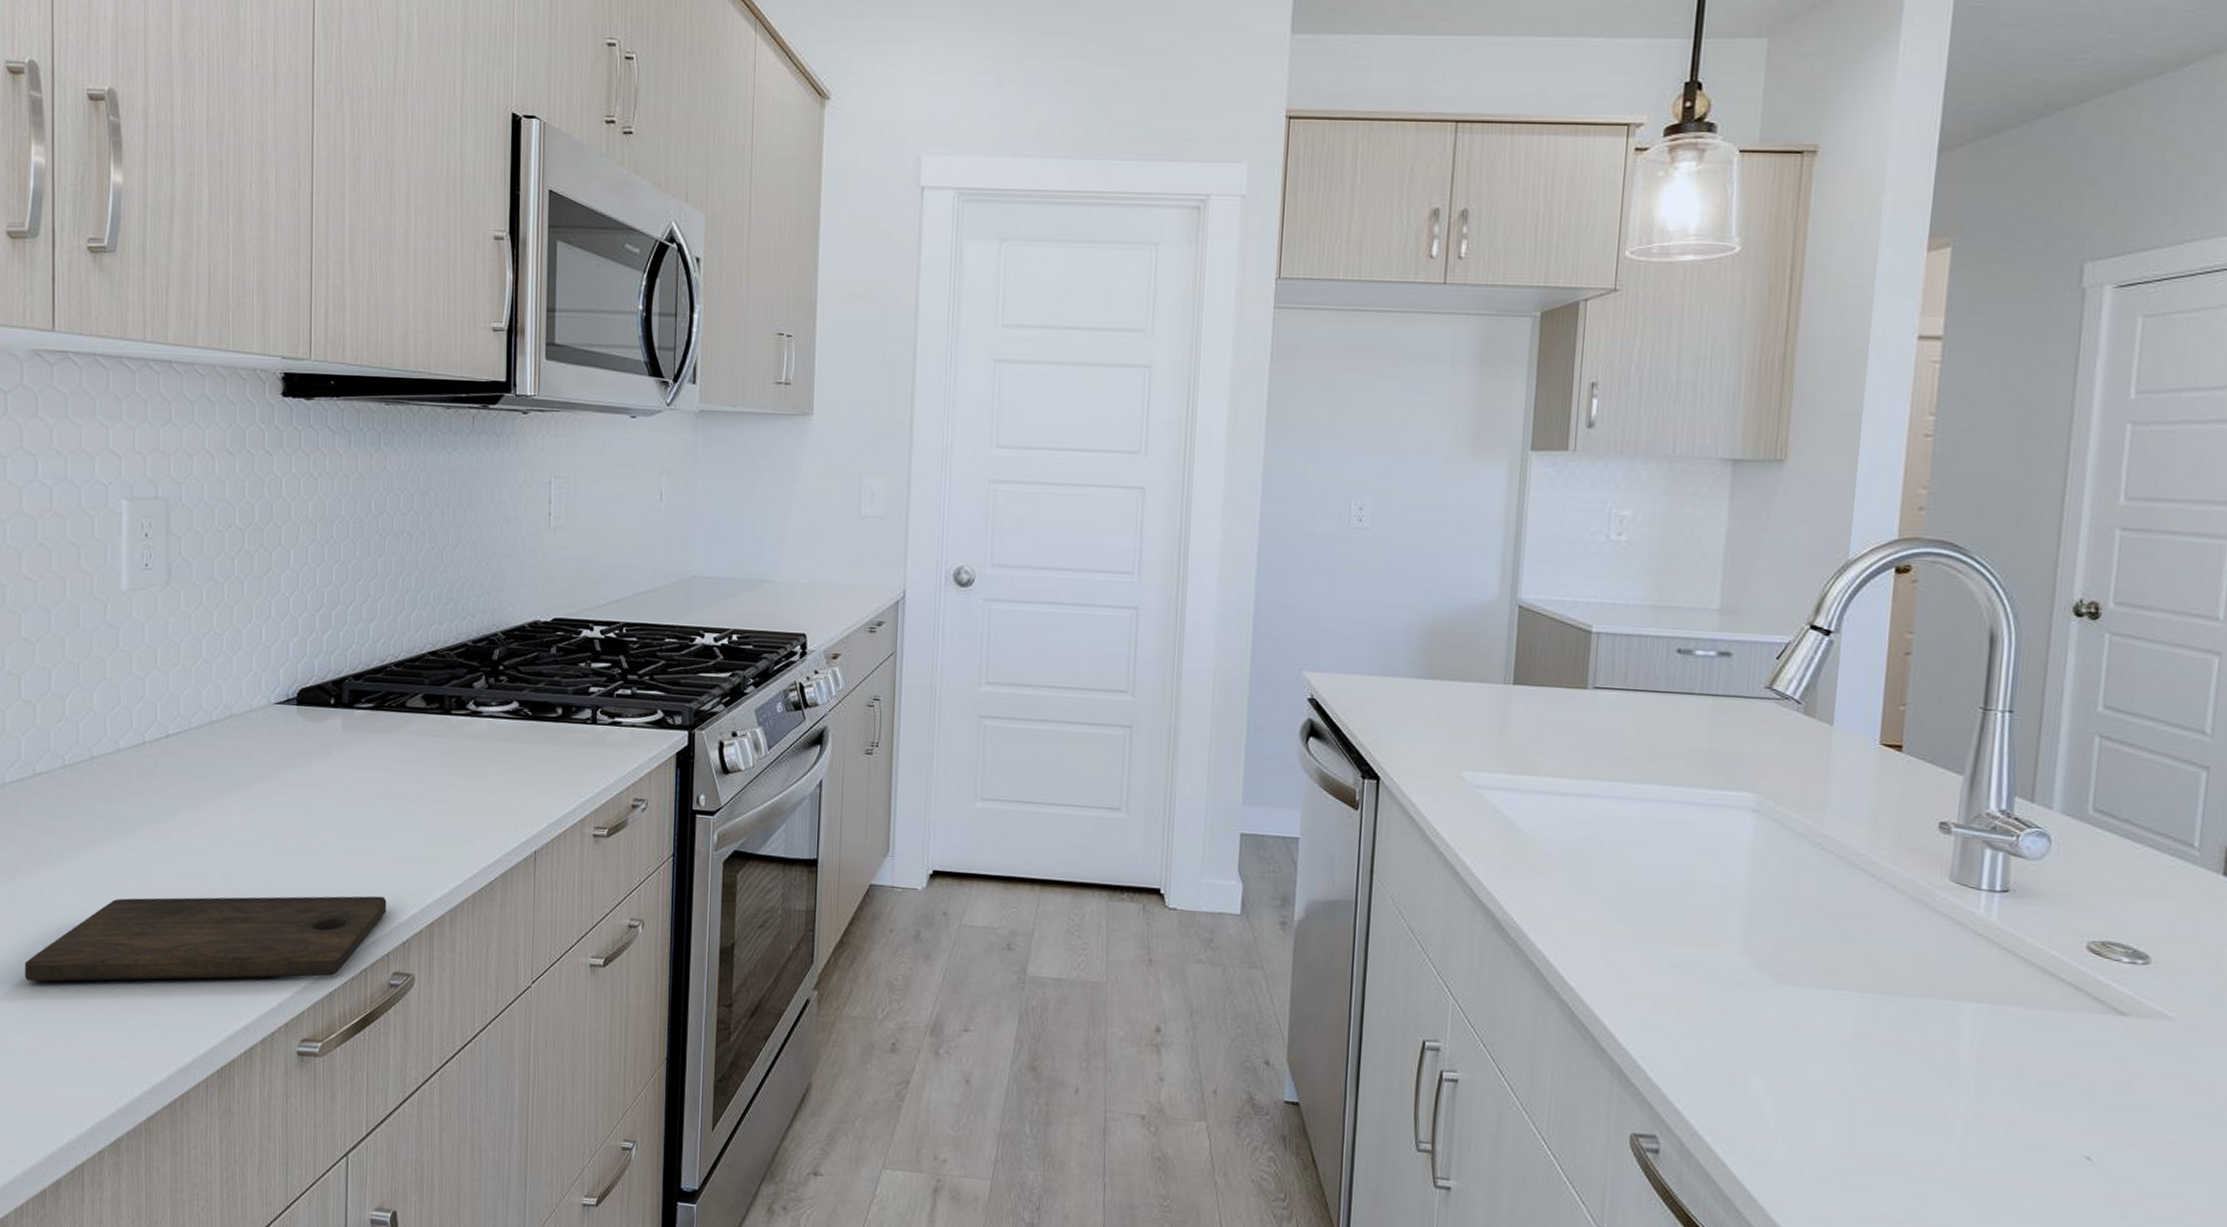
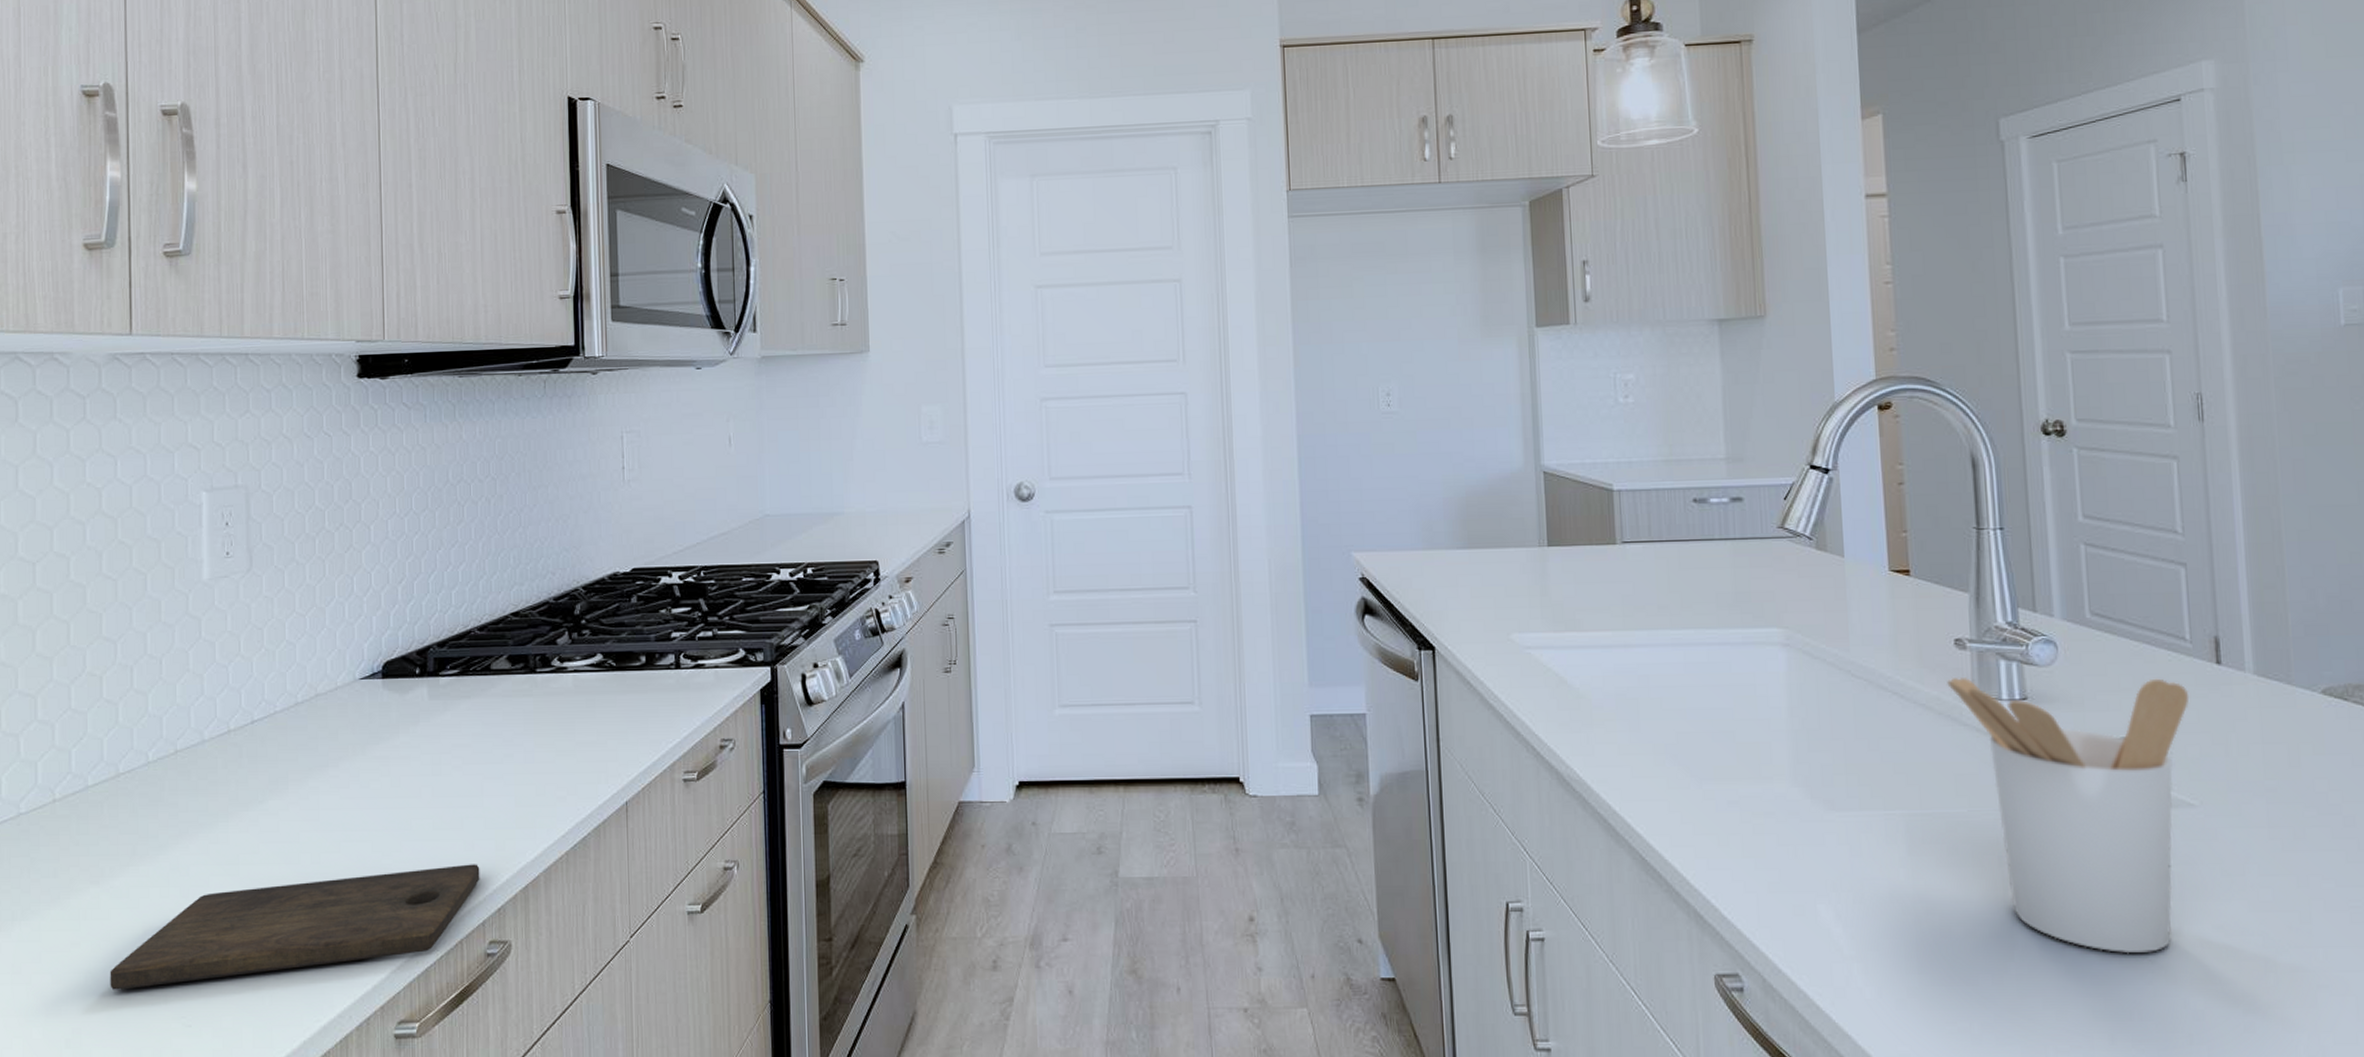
utensil holder: none [1924,862,2187,1160] -> present [1947,678,2190,954]

